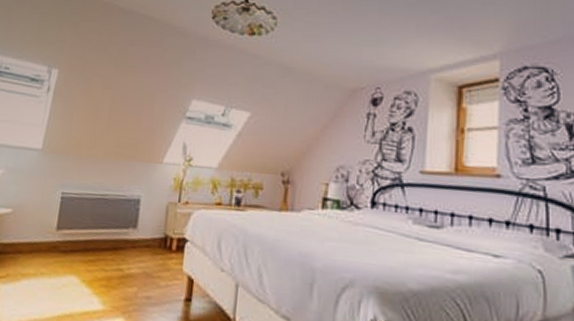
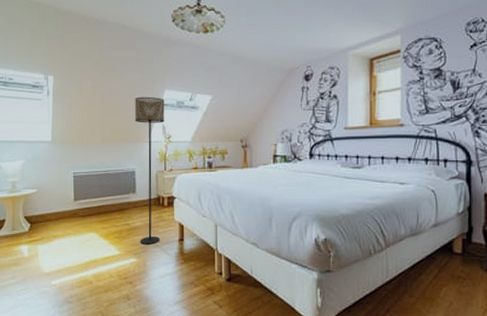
floor lamp: none [133,105,190,302] -> present [135,96,165,245]

